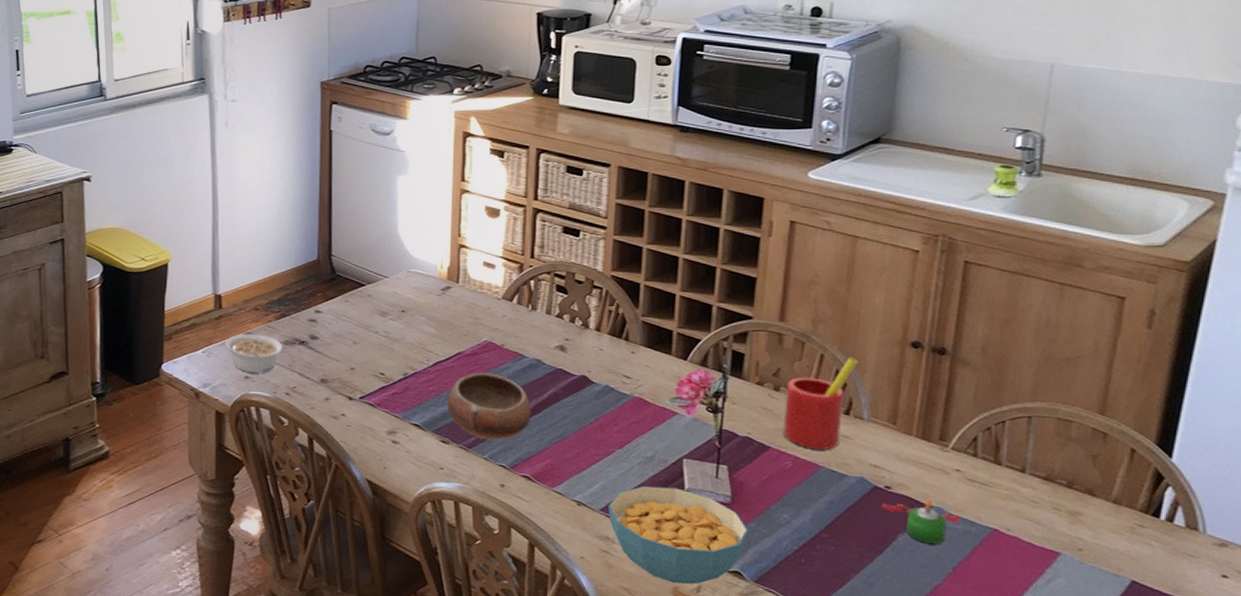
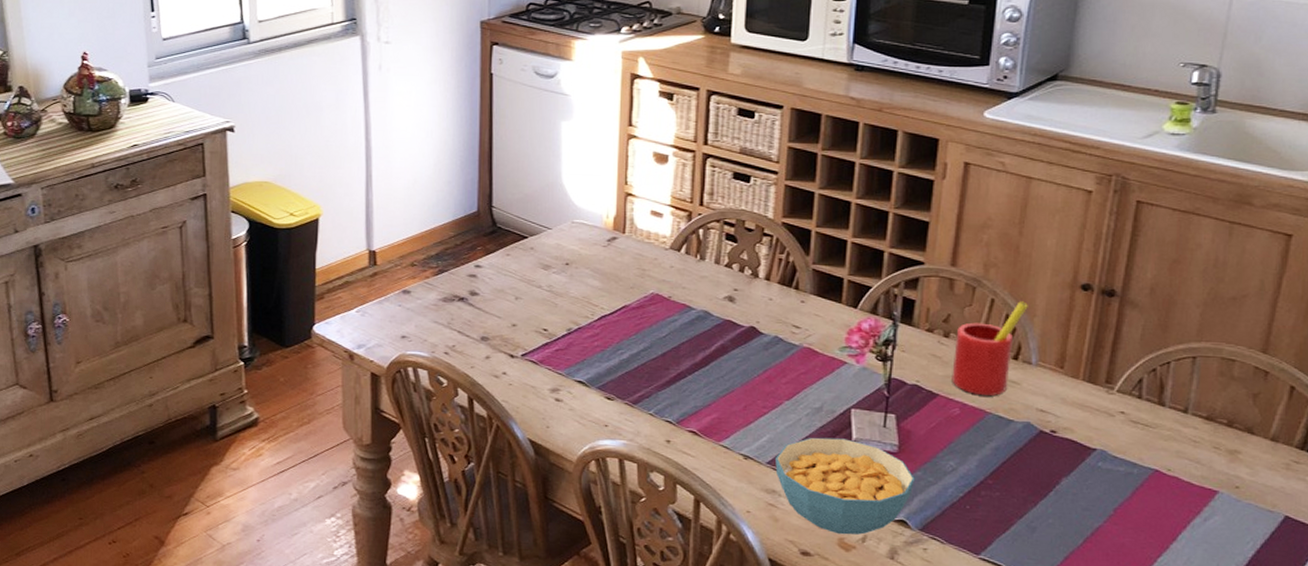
legume: present [224,333,283,373] -> none [380,291,442,332]
bowl: present [447,372,531,440] -> none [612,325,699,395]
candle: present [881,499,961,544] -> none [1046,442,1123,486]

